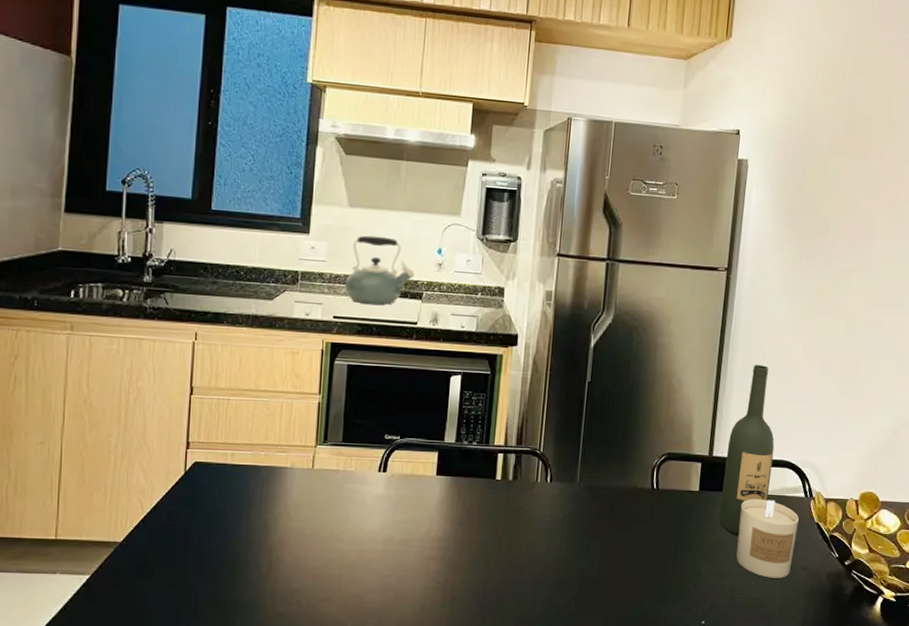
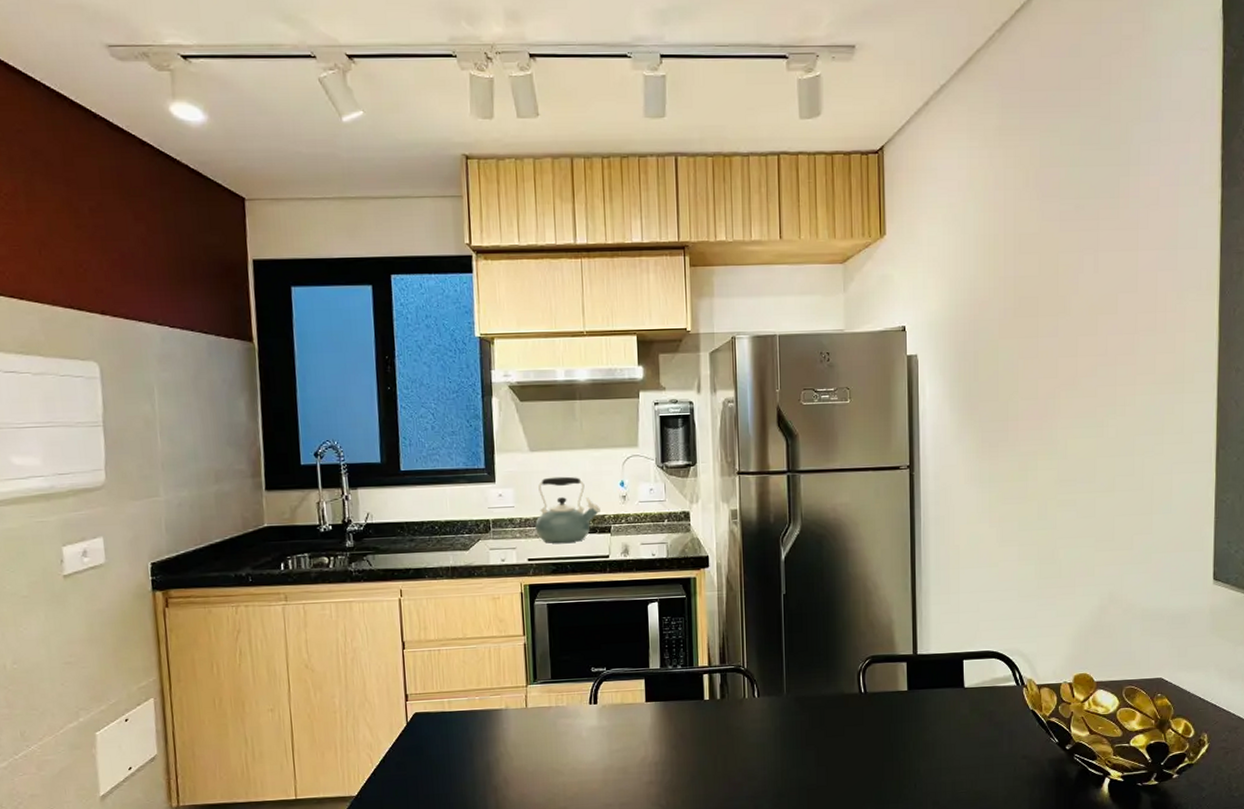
wine bottle: present [719,365,775,536] -> none [931,558,979,732]
candle: present [736,499,799,578] -> none [952,691,1013,770]

